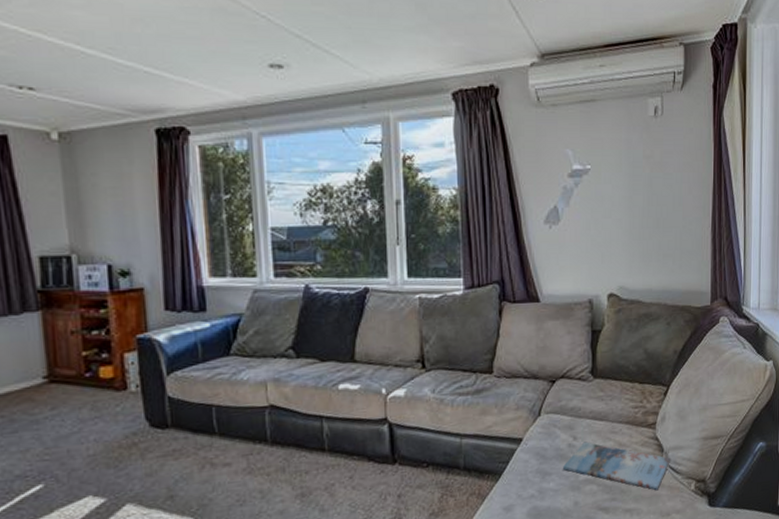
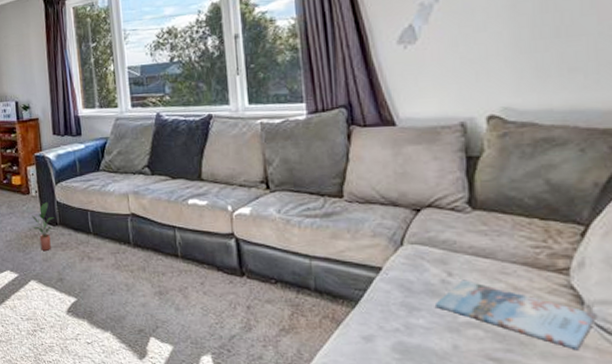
potted plant: none [130,398,164,463] -> present [32,201,55,251]

